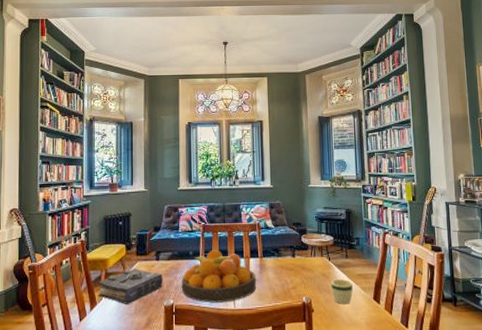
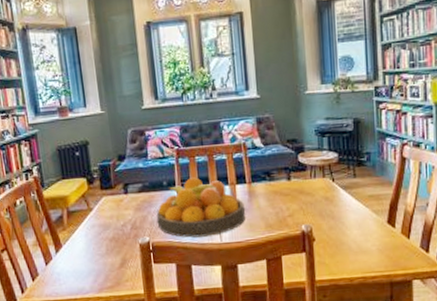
book: present [98,268,163,305] -> none [60,204,136,246]
mug: present [331,279,353,305] -> none [335,202,362,231]

